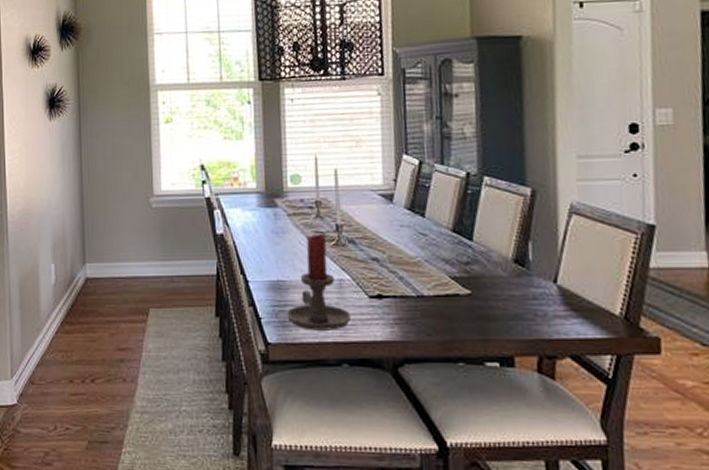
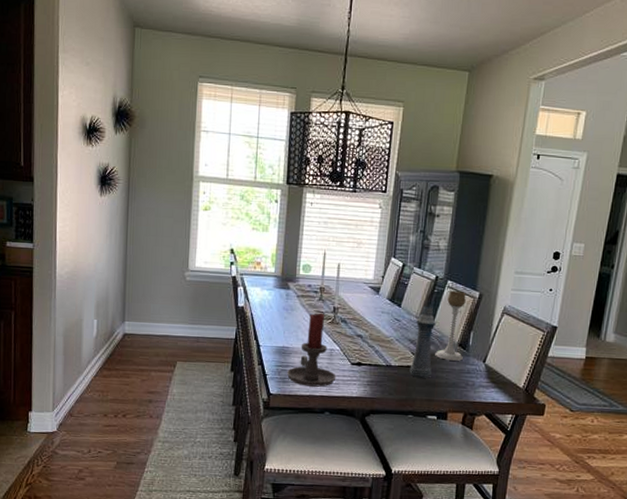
bottle: none [449,212,481,310] -> present [409,305,437,378]
candle holder: none [482,188,523,283] -> present [435,290,466,361]

